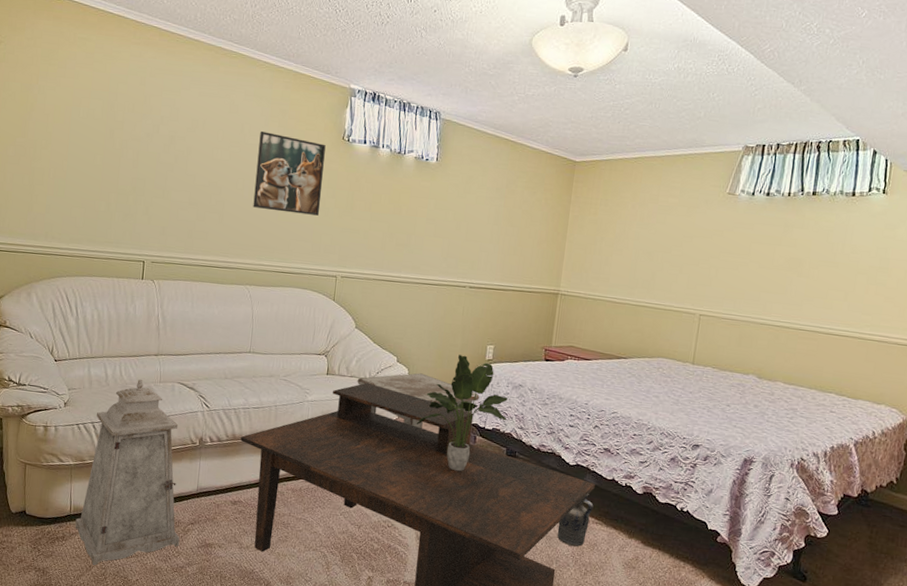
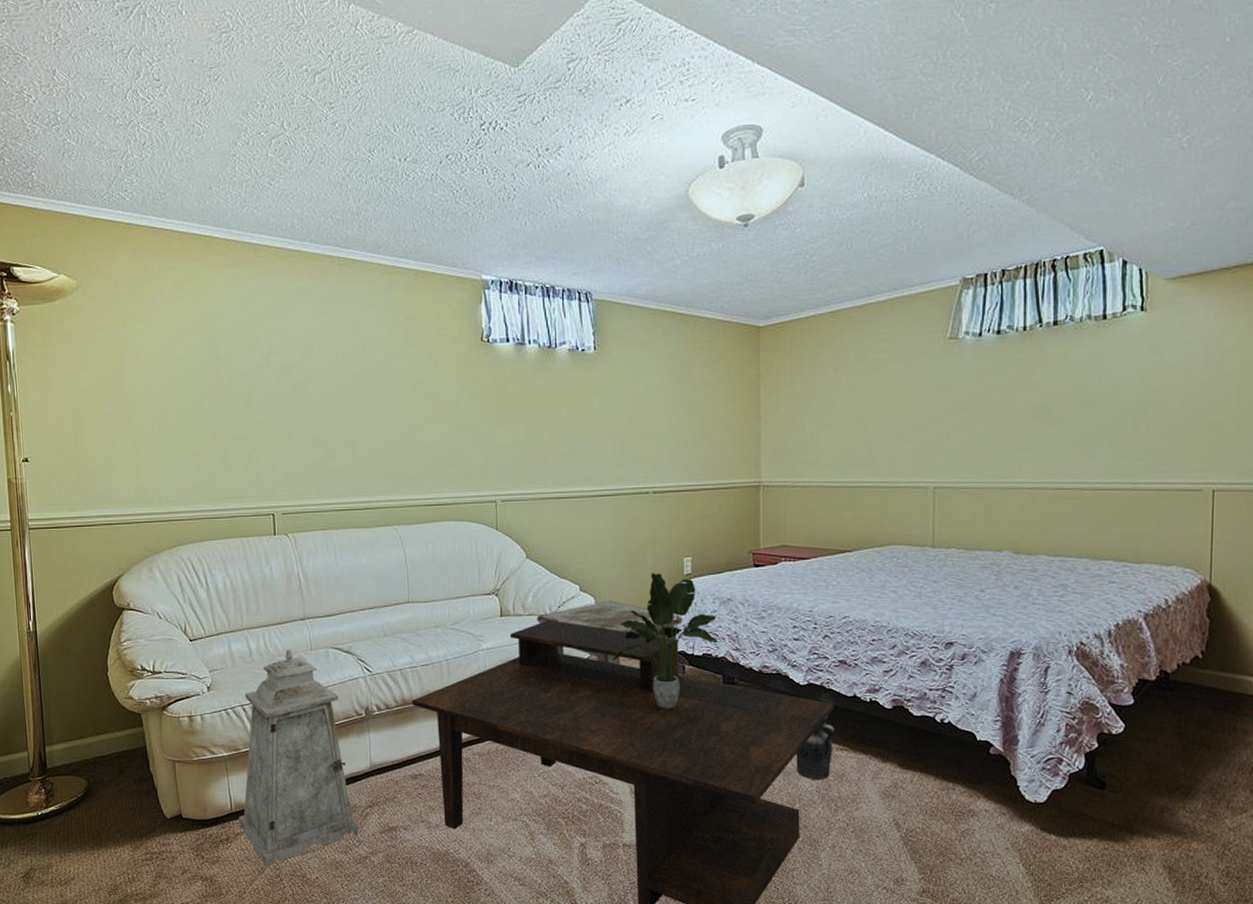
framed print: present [253,130,326,216] -> none [385,344,467,435]

